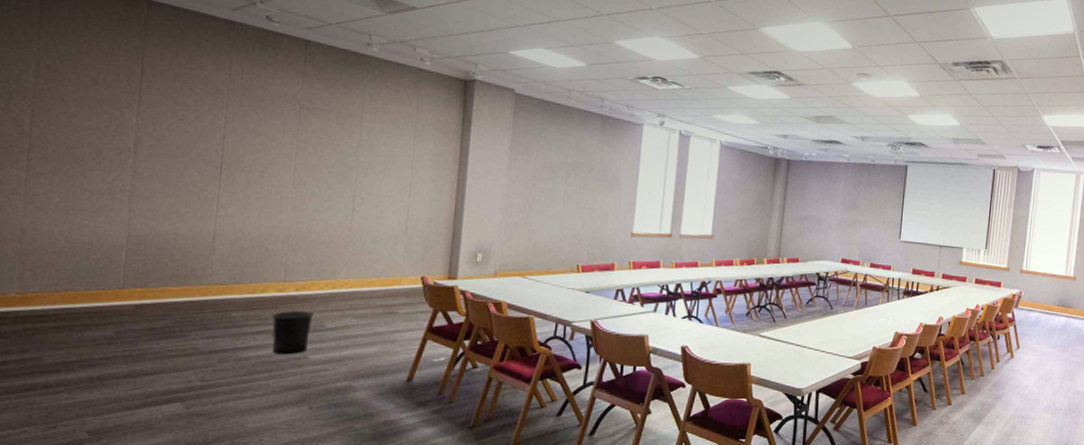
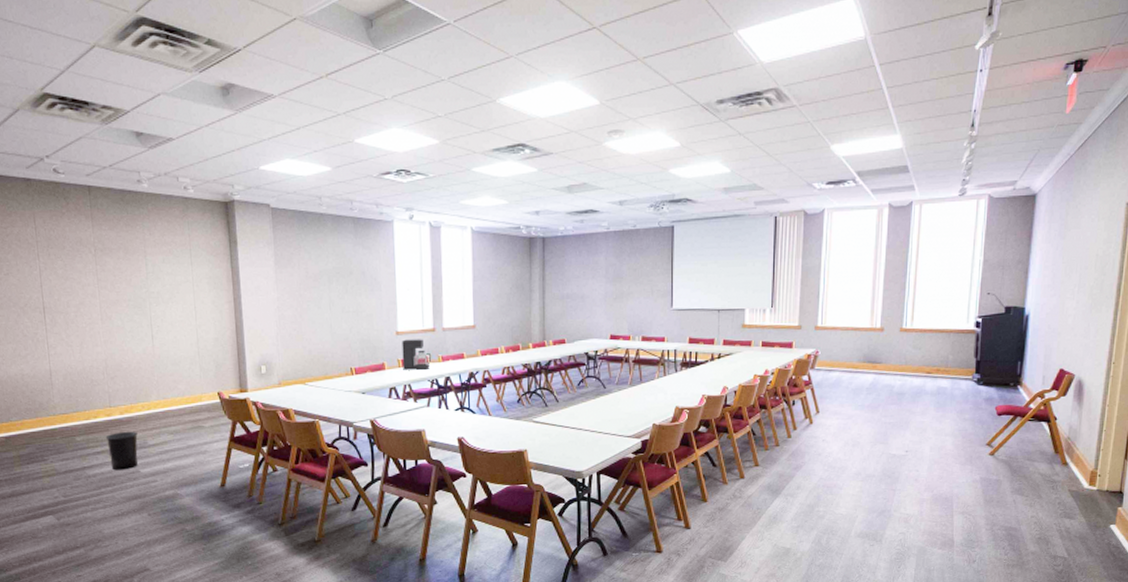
coffee maker: none [633,242,665,274] -> present [402,339,432,370]

